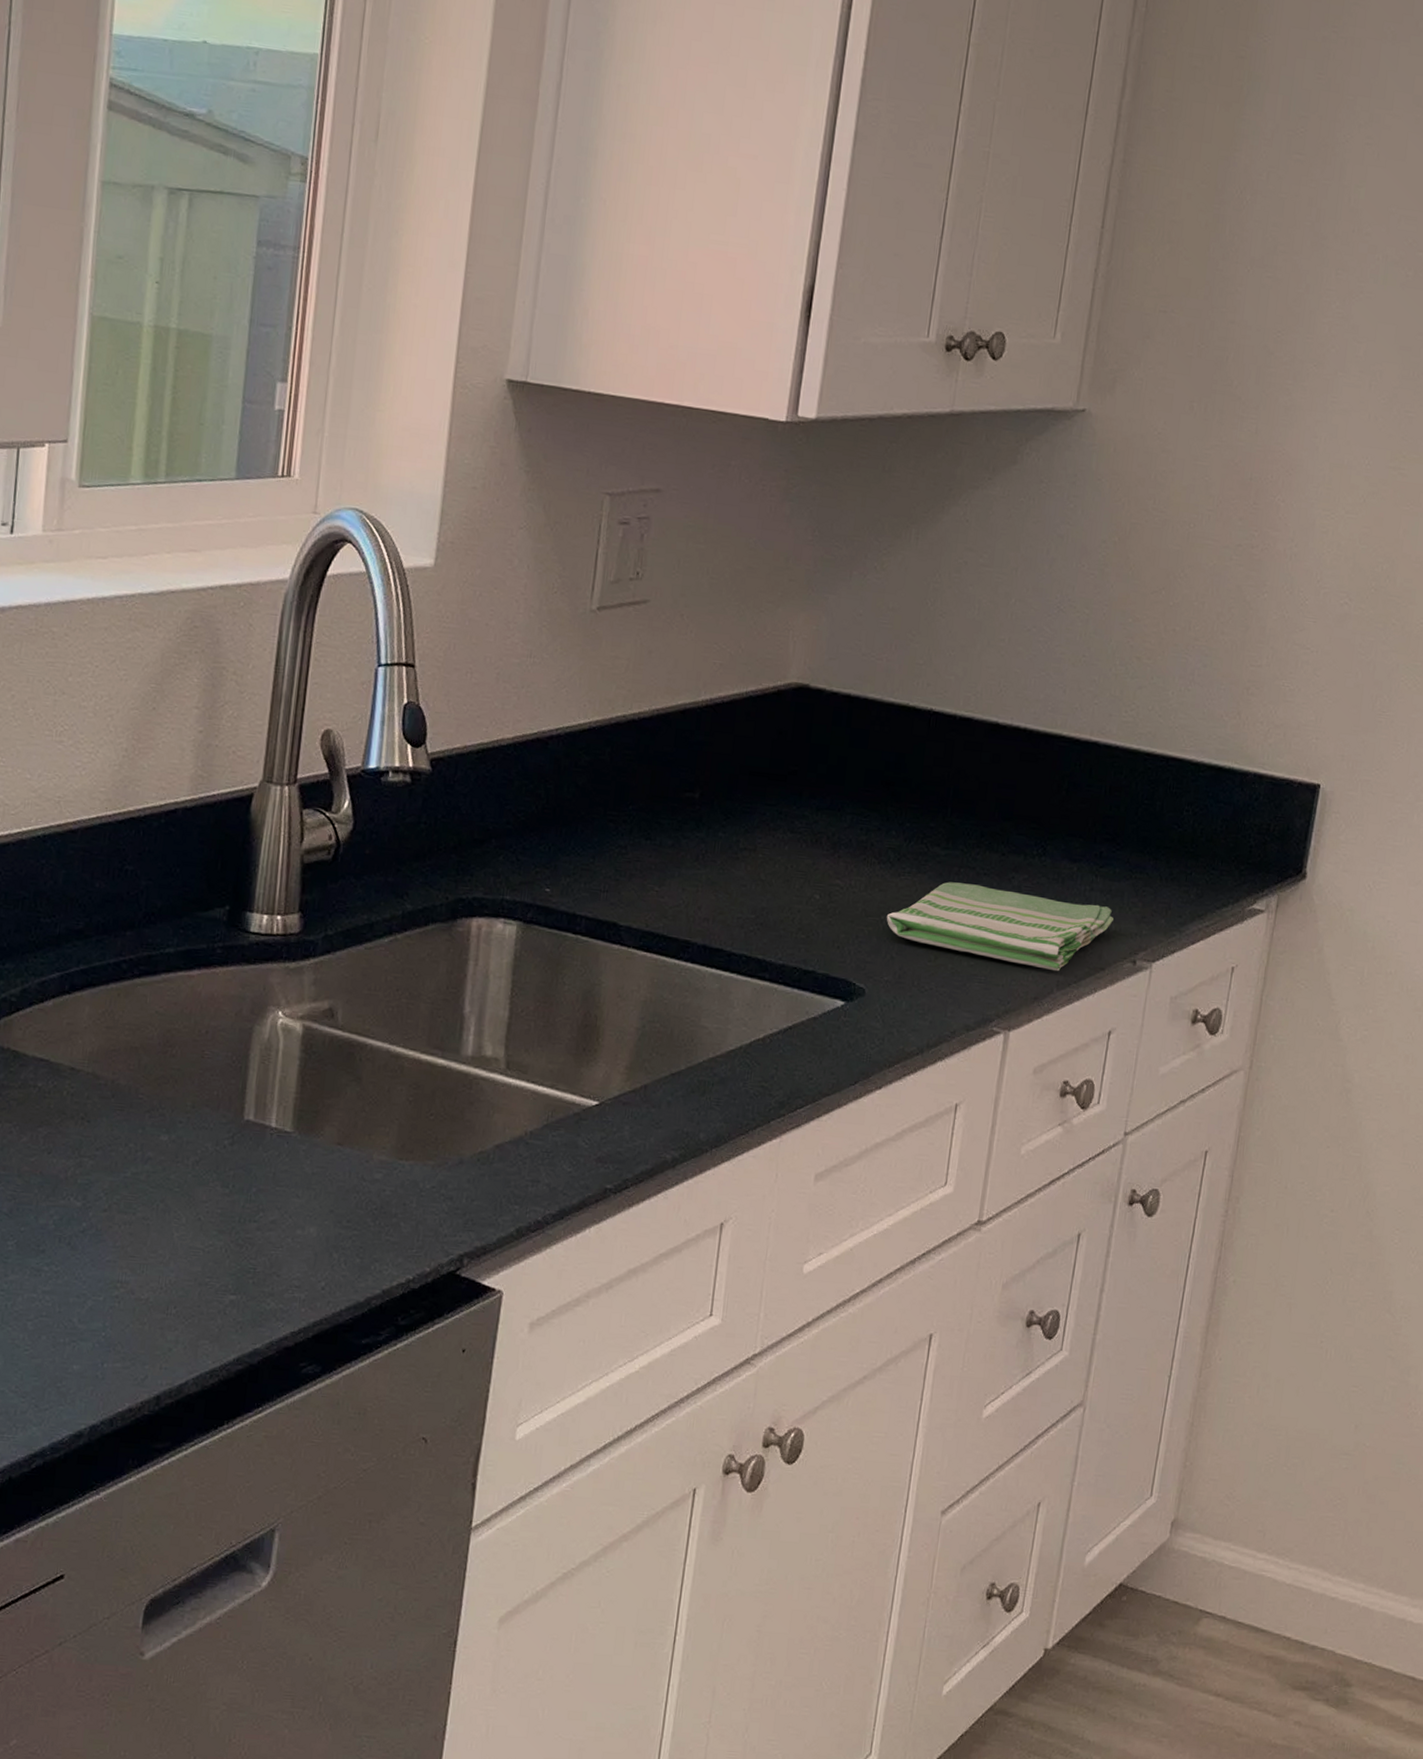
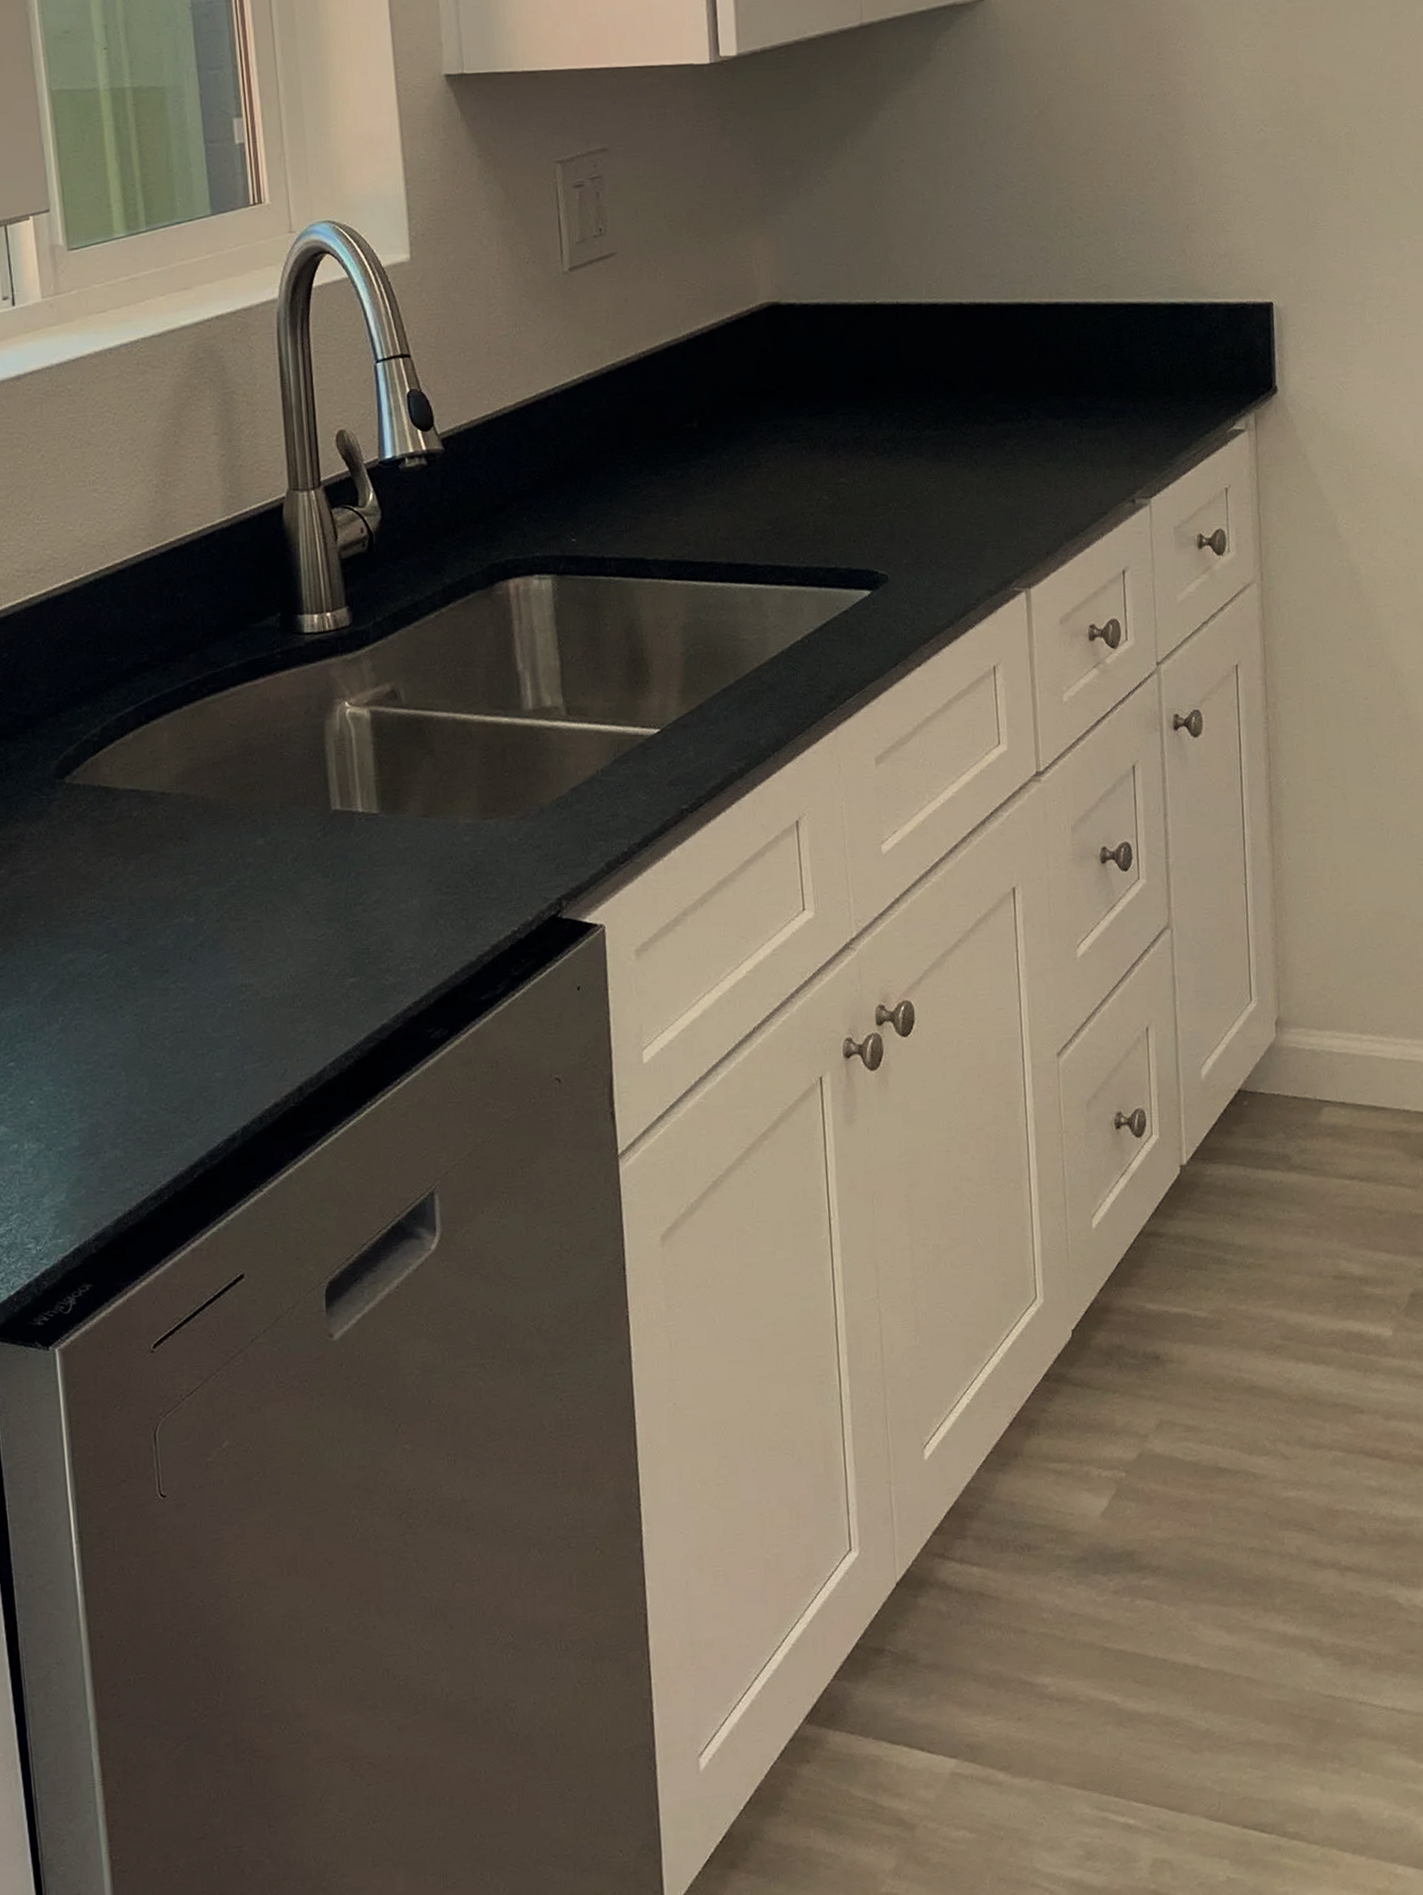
dish towel: present [886,882,1114,972] -> none [894,454,1106,524]

